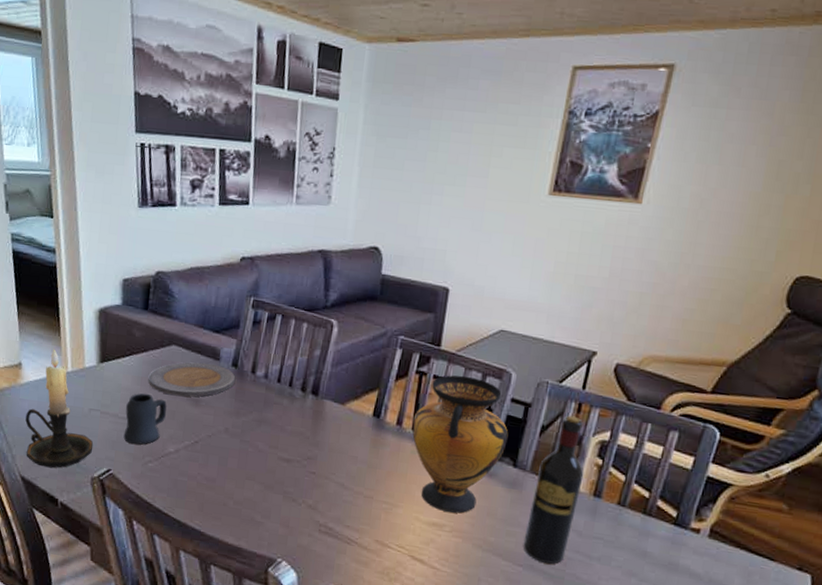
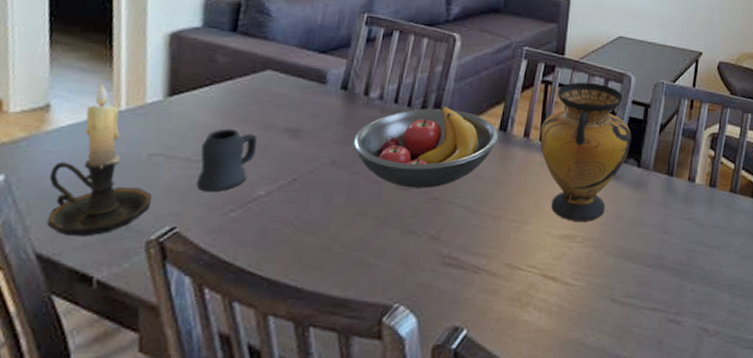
plate: present [148,362,236,397] -> none [233,87,345,129]
fruit bowl: none [242,387,372,463] -> present [353,104,498,188]
wine bottle: present [523,415,584,564] -> none [651,112,700,259]

